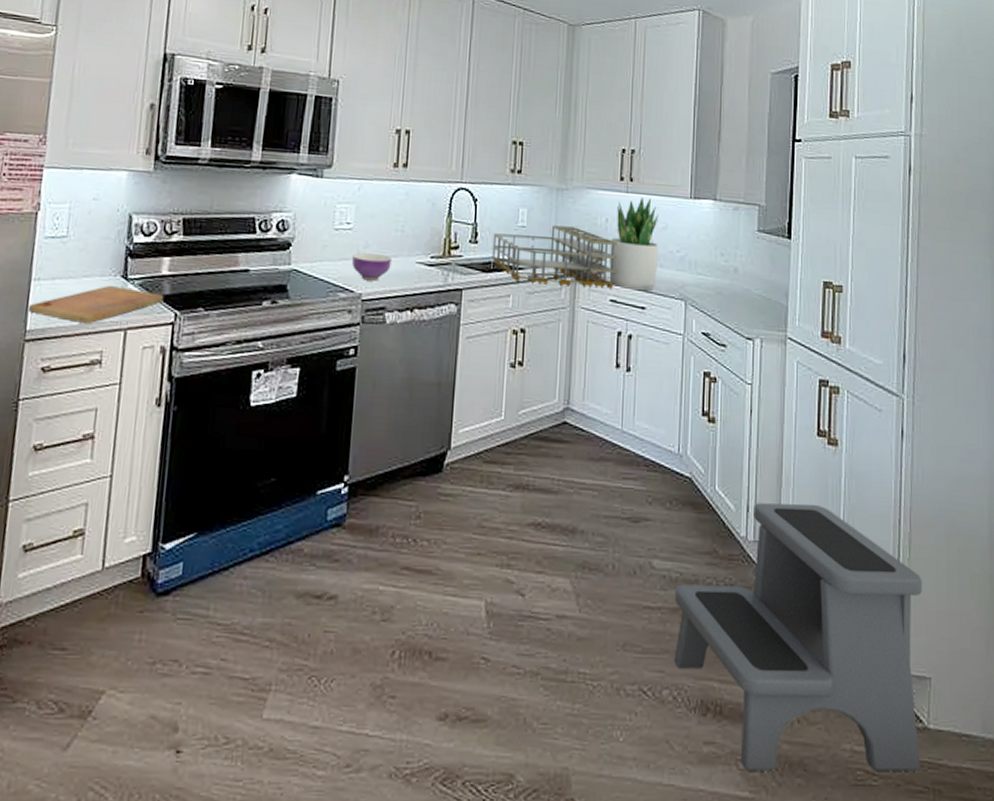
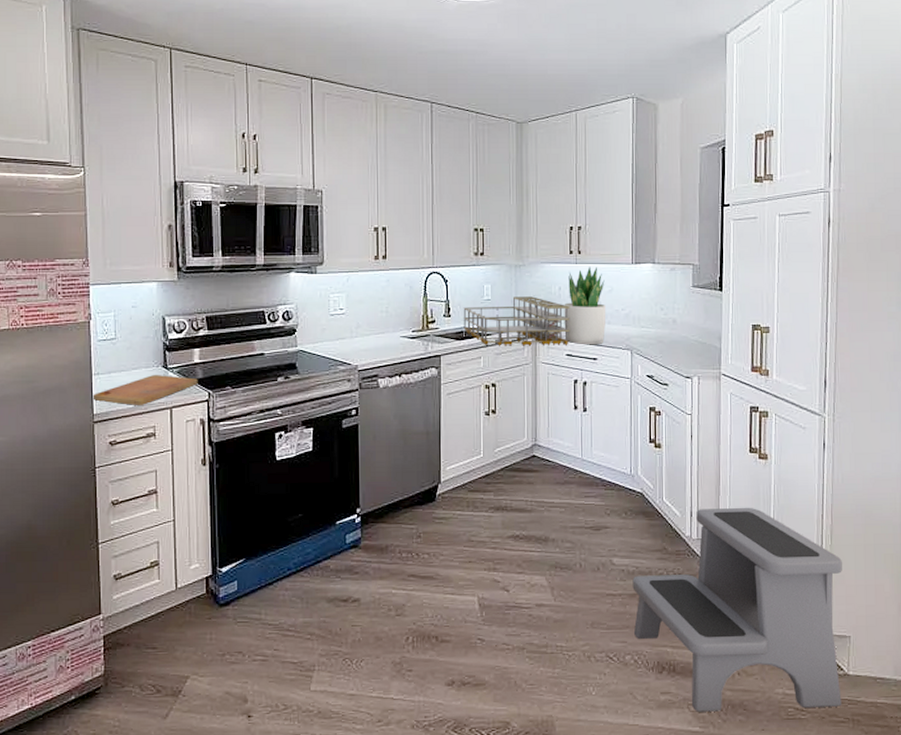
bowl: present [351,253,392,281] -> none [346,332,380,354]

